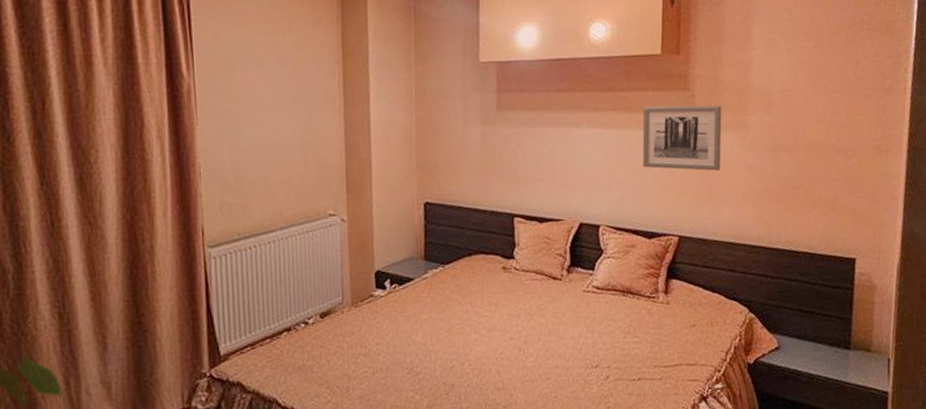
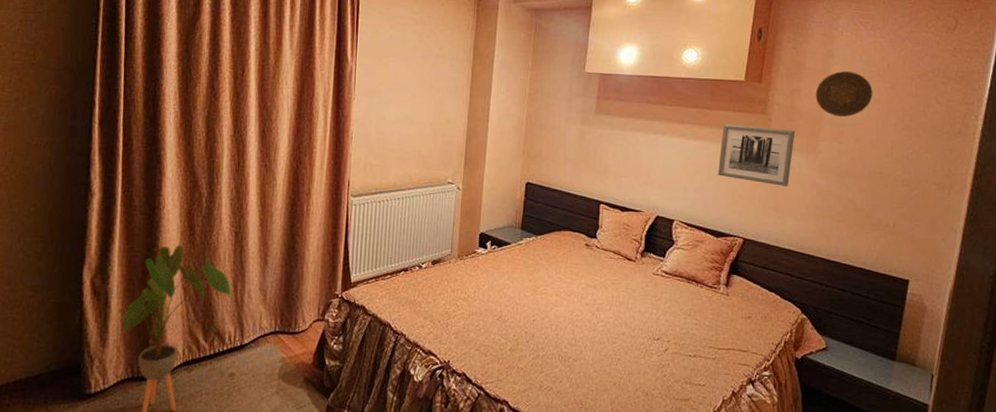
decorative plate: none [738,32,799,85] -> present [815,71,873,117]

